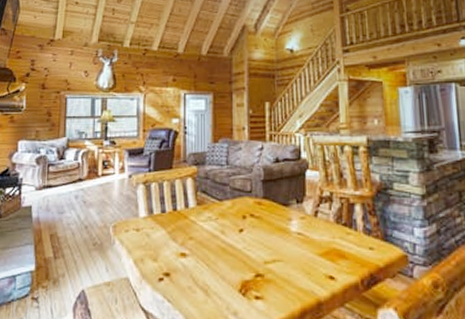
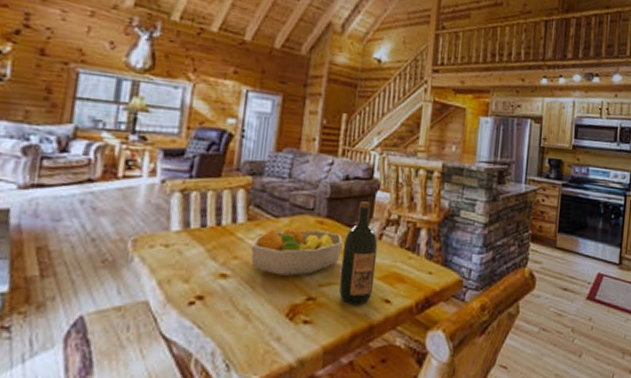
fruit bowl: none [202,208,282,254] -> present [250,226,343,276]
wine bottle: none [282,181,316,282] -> present [339,201,378,306]

